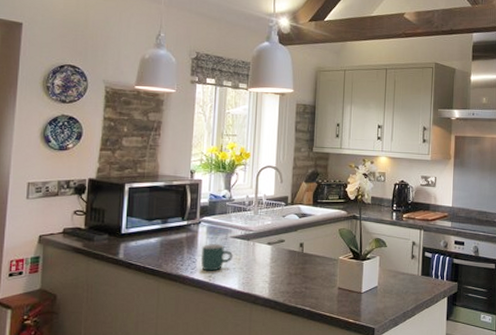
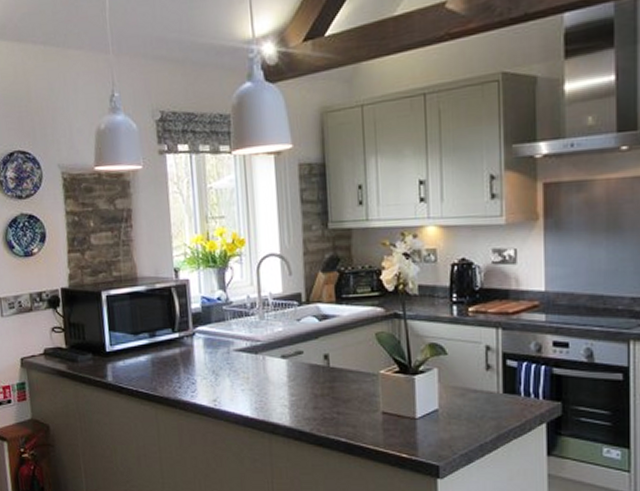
mug: present [201,244,233,271] -> none [200,360,239,394]

